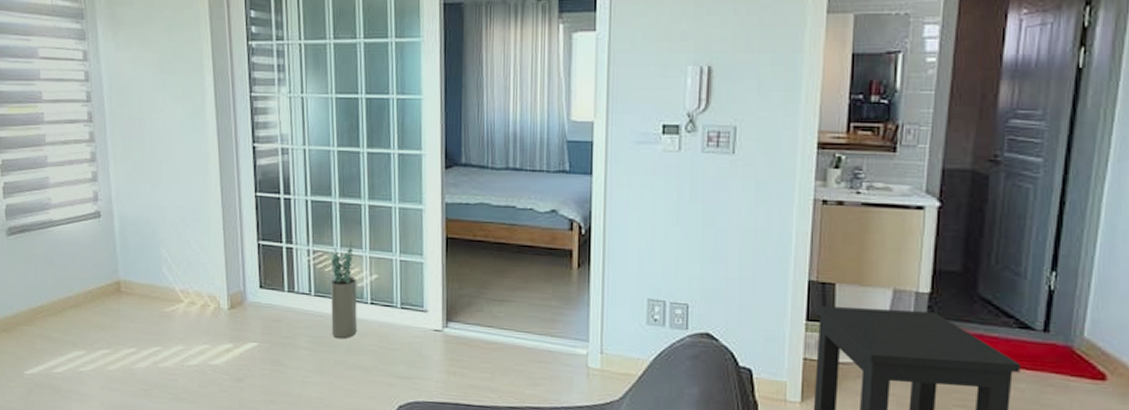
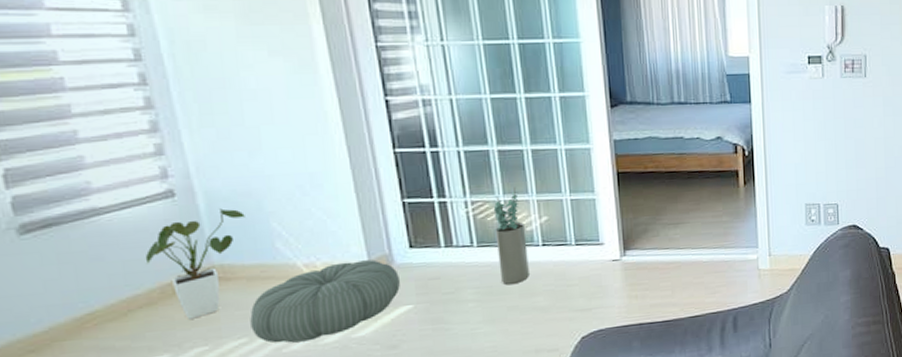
house plant: none [77,232,144,324] -> present [145,208,245,319]
pouf: none [139,293,249,361] -> present [250,260,400,343]

